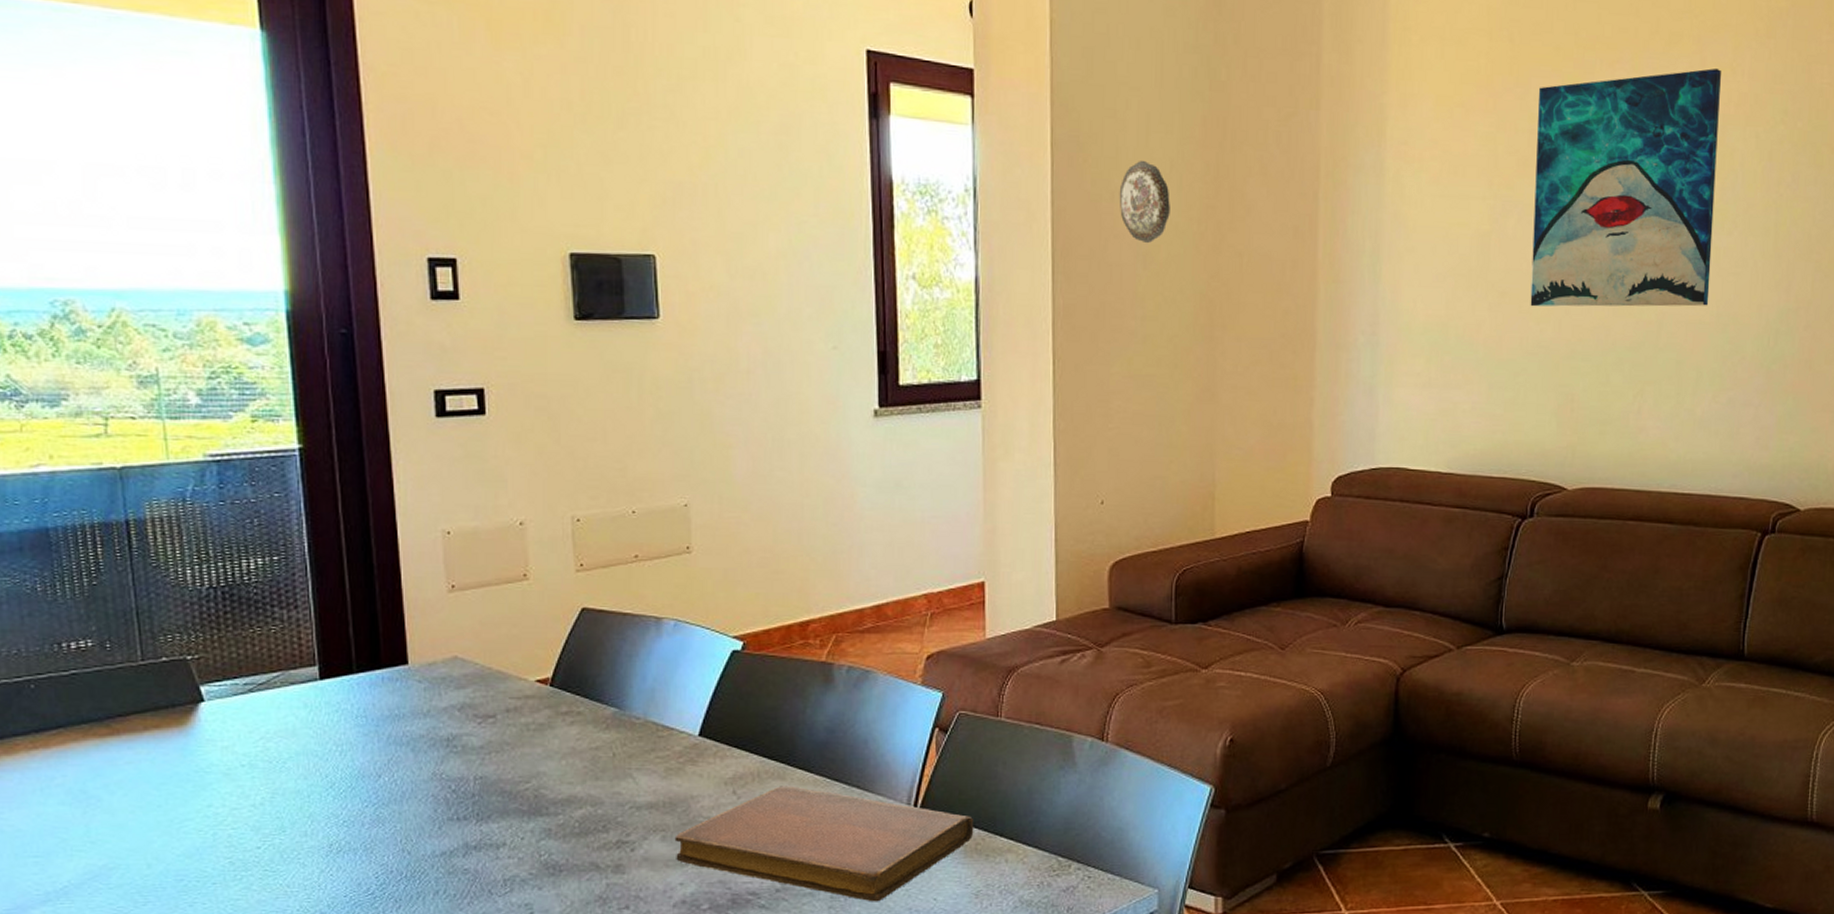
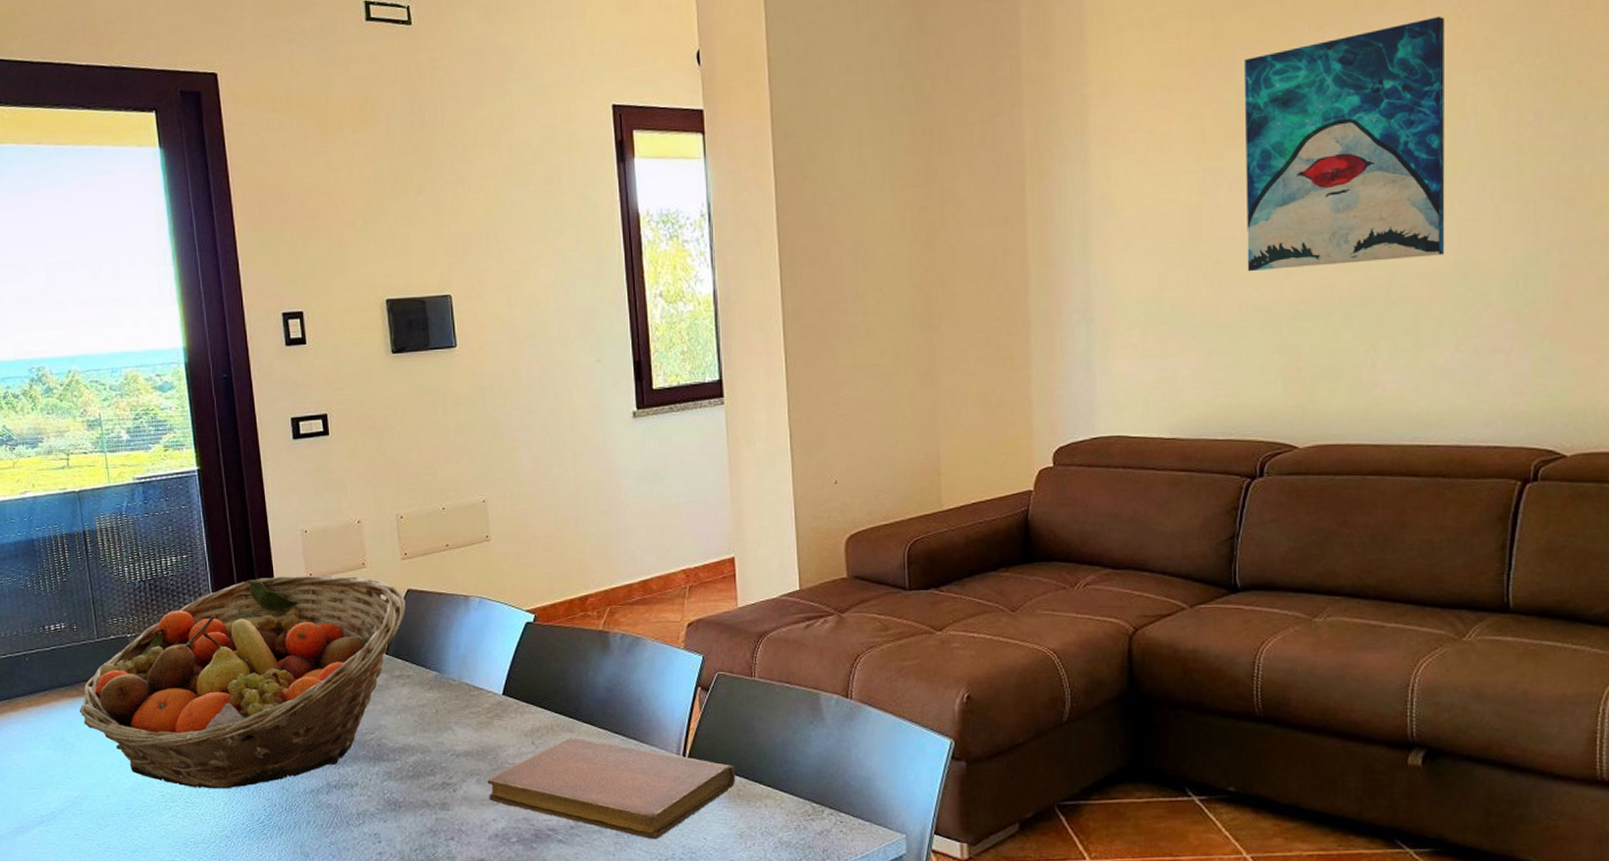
fruit basket: none [111,587,579,854] -> present [80,575,406,789]
decorative plate: present [1119,161,1170,244] -> none [837,173,885,247]

